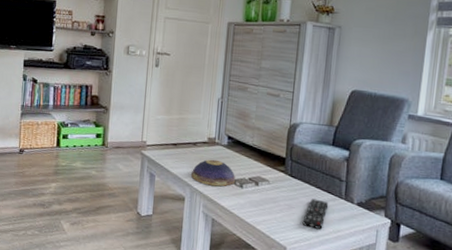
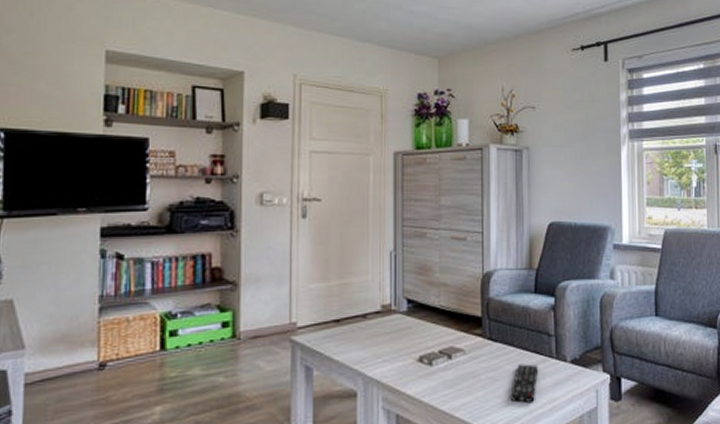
decorative bowl: present [191,159,235,187] -> none [363,333,421,370]

